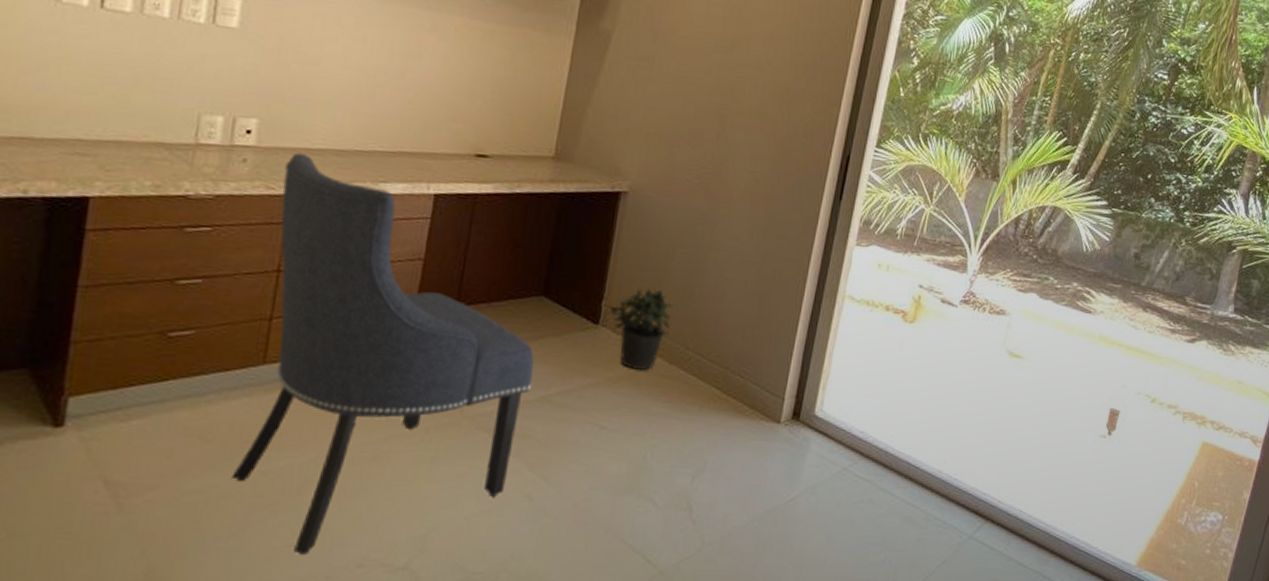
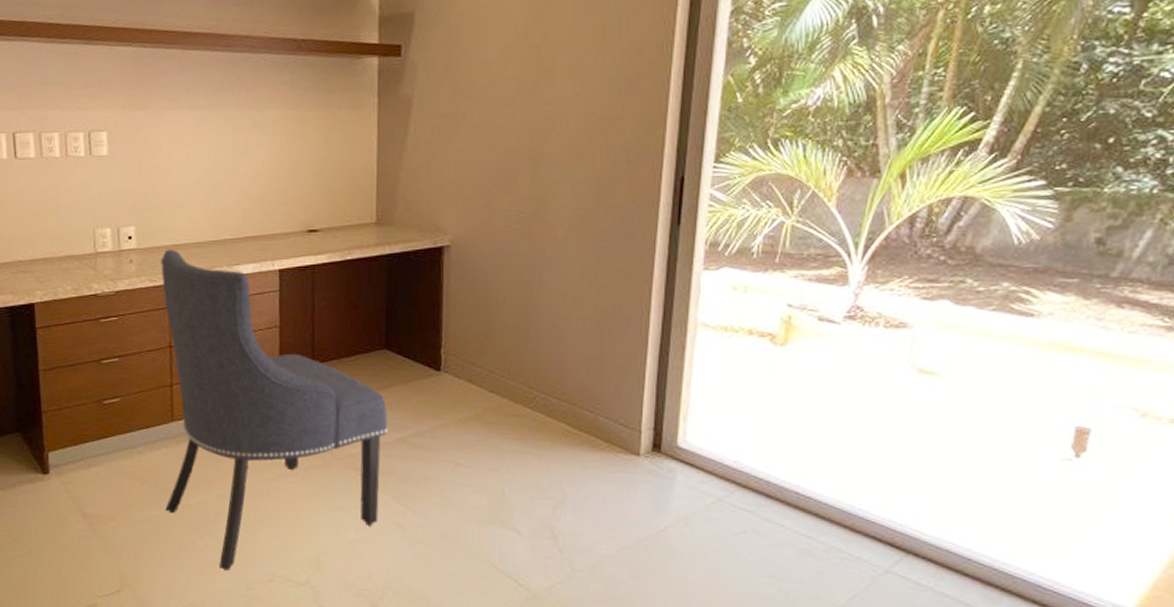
potted plant: present [608,288,674,370] -> none [448,334,511,410]

